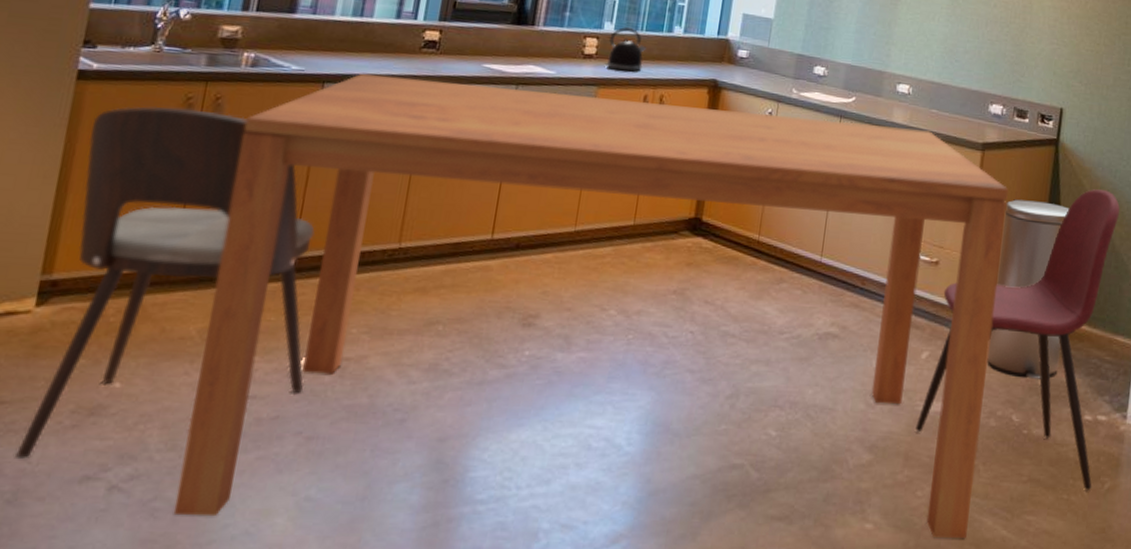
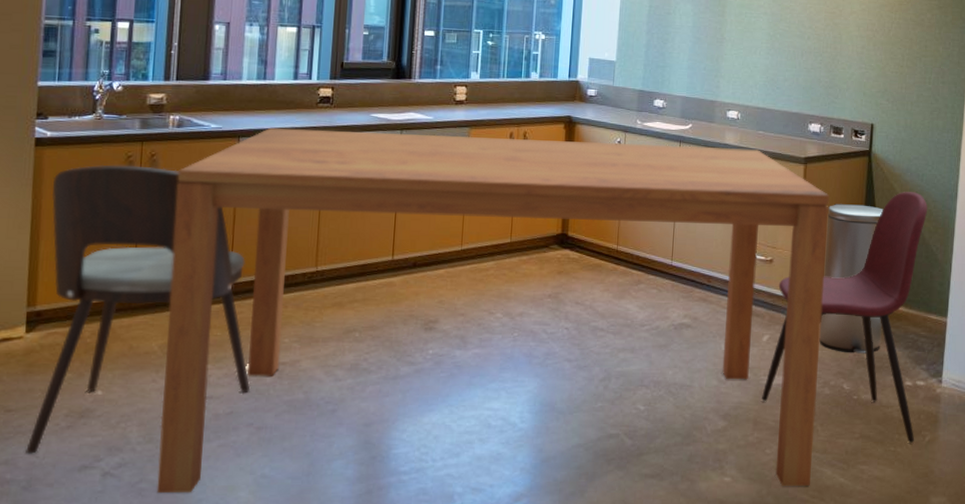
kettle: present [604,27,647,72] -> none [474,76,509,114]

